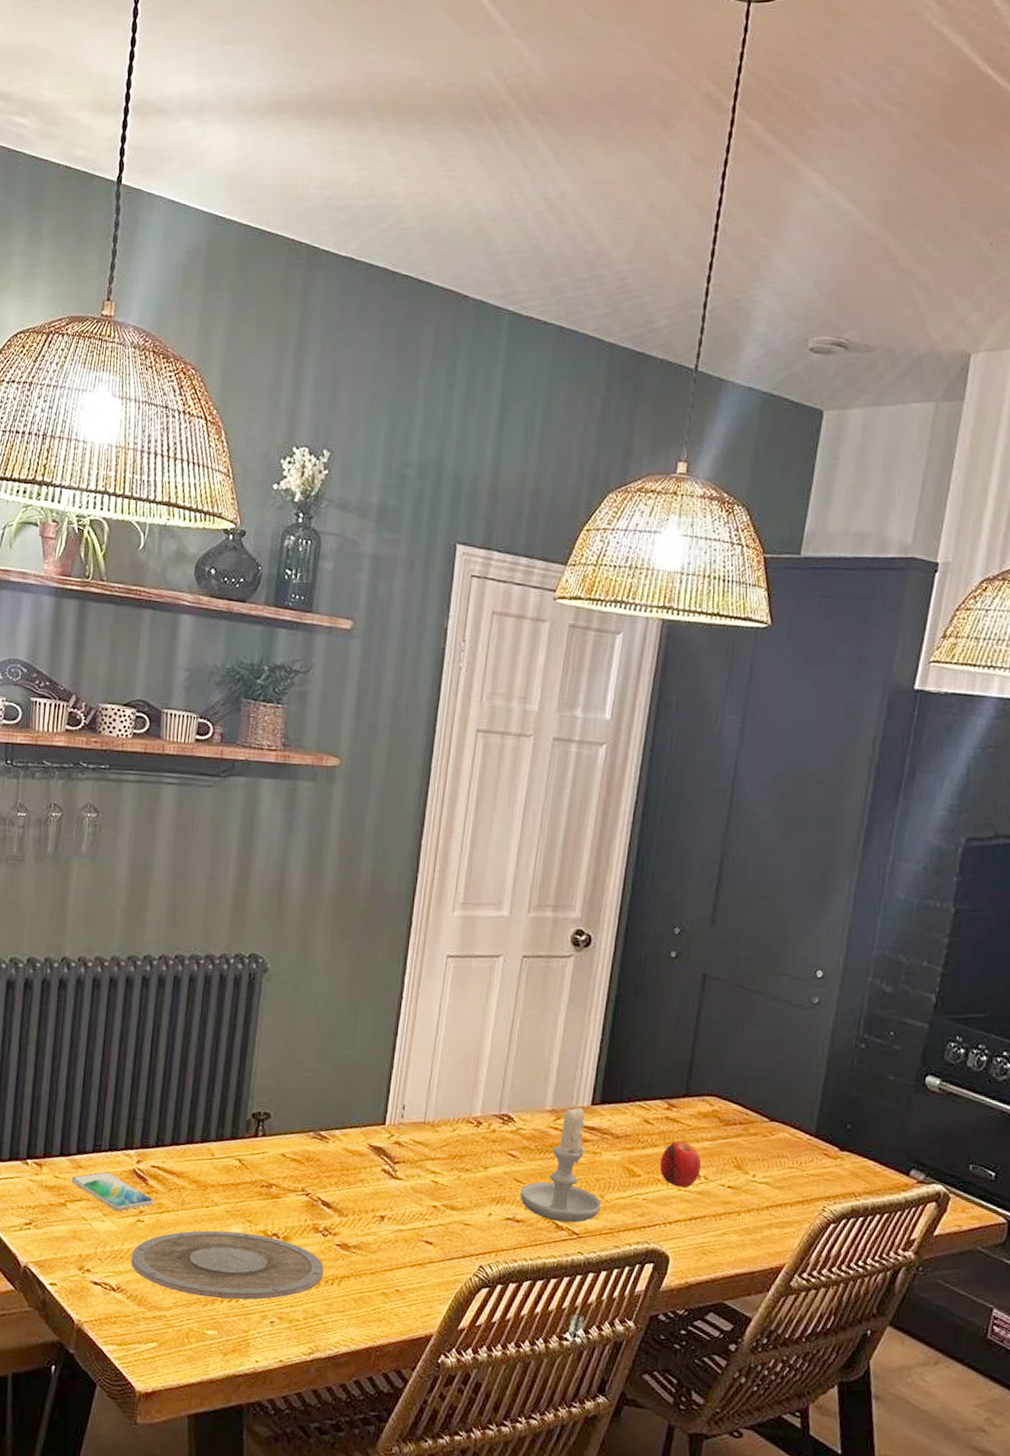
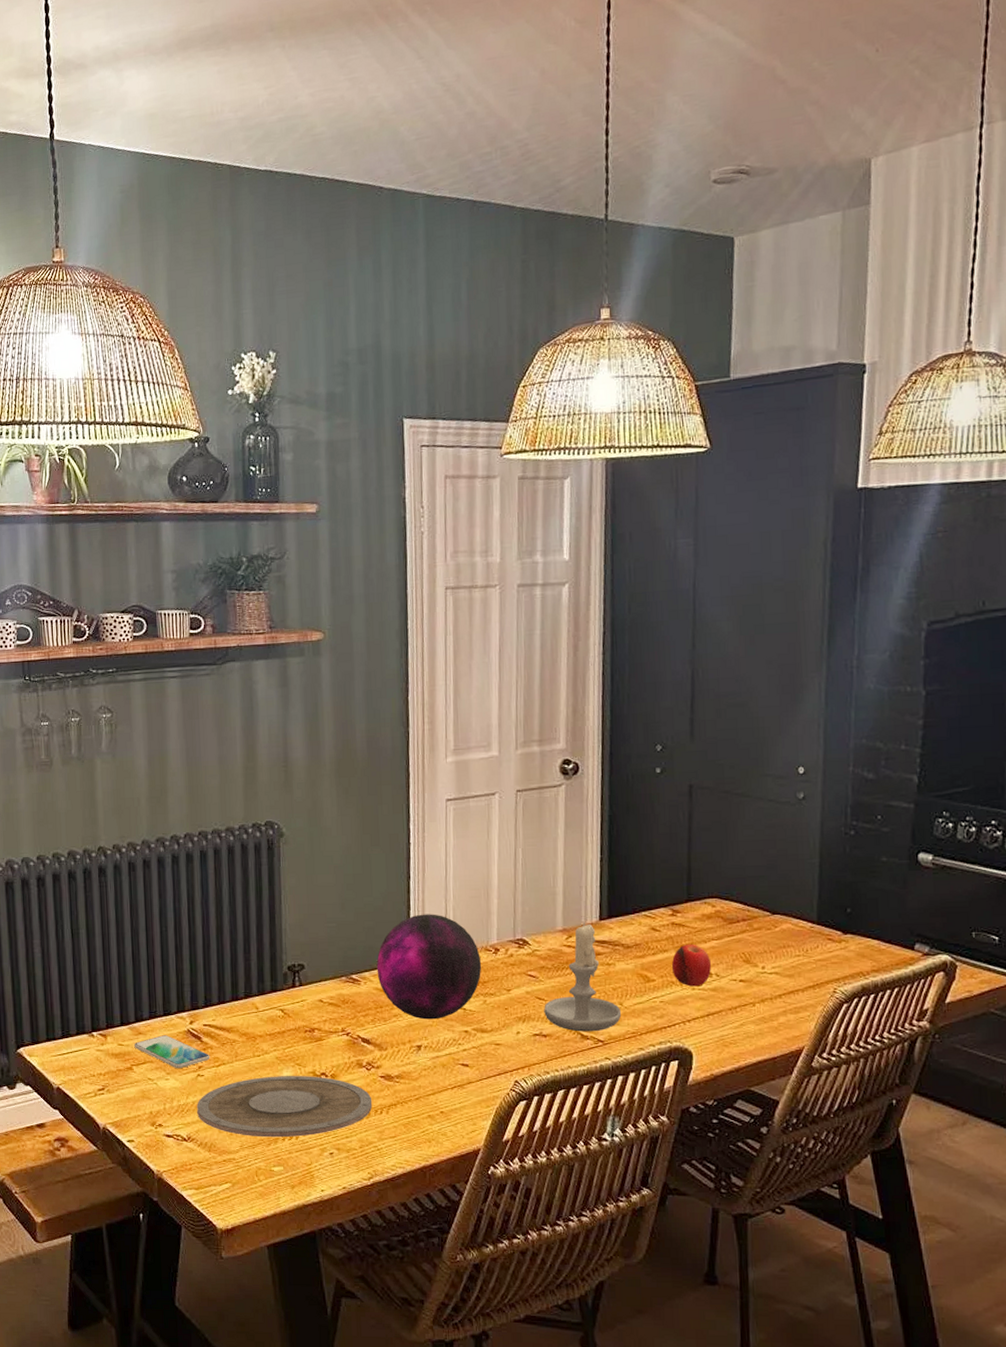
decorative orb: none [348,1074,461,1190] -> present [376,914,482,1020]

